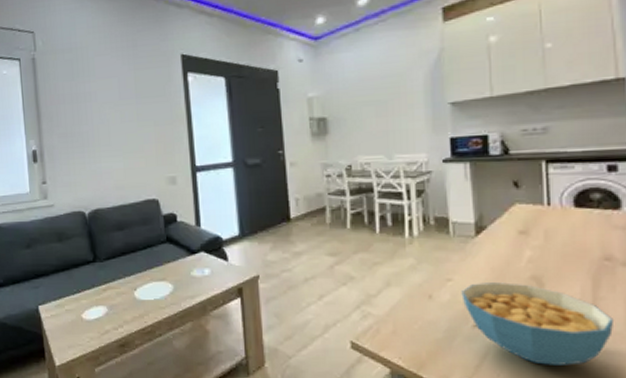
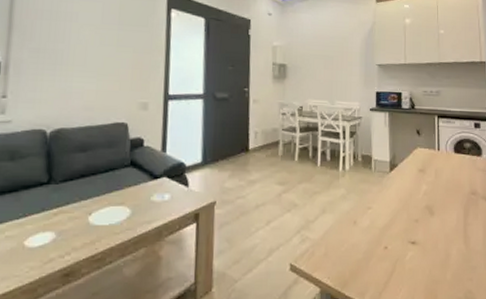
cereal bowl: present [461,282,615,365] -> none [377,211,477,280]

